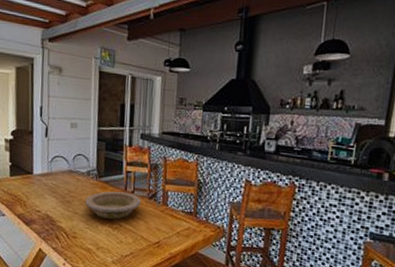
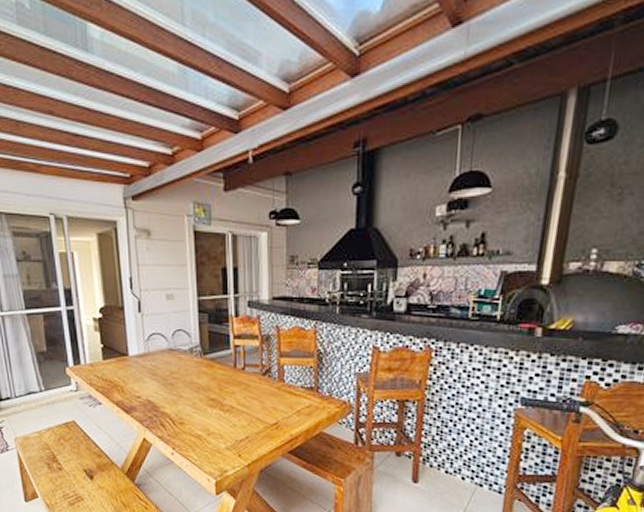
bowl: present [85,191,141,220] -> none [190,369,254,402]

